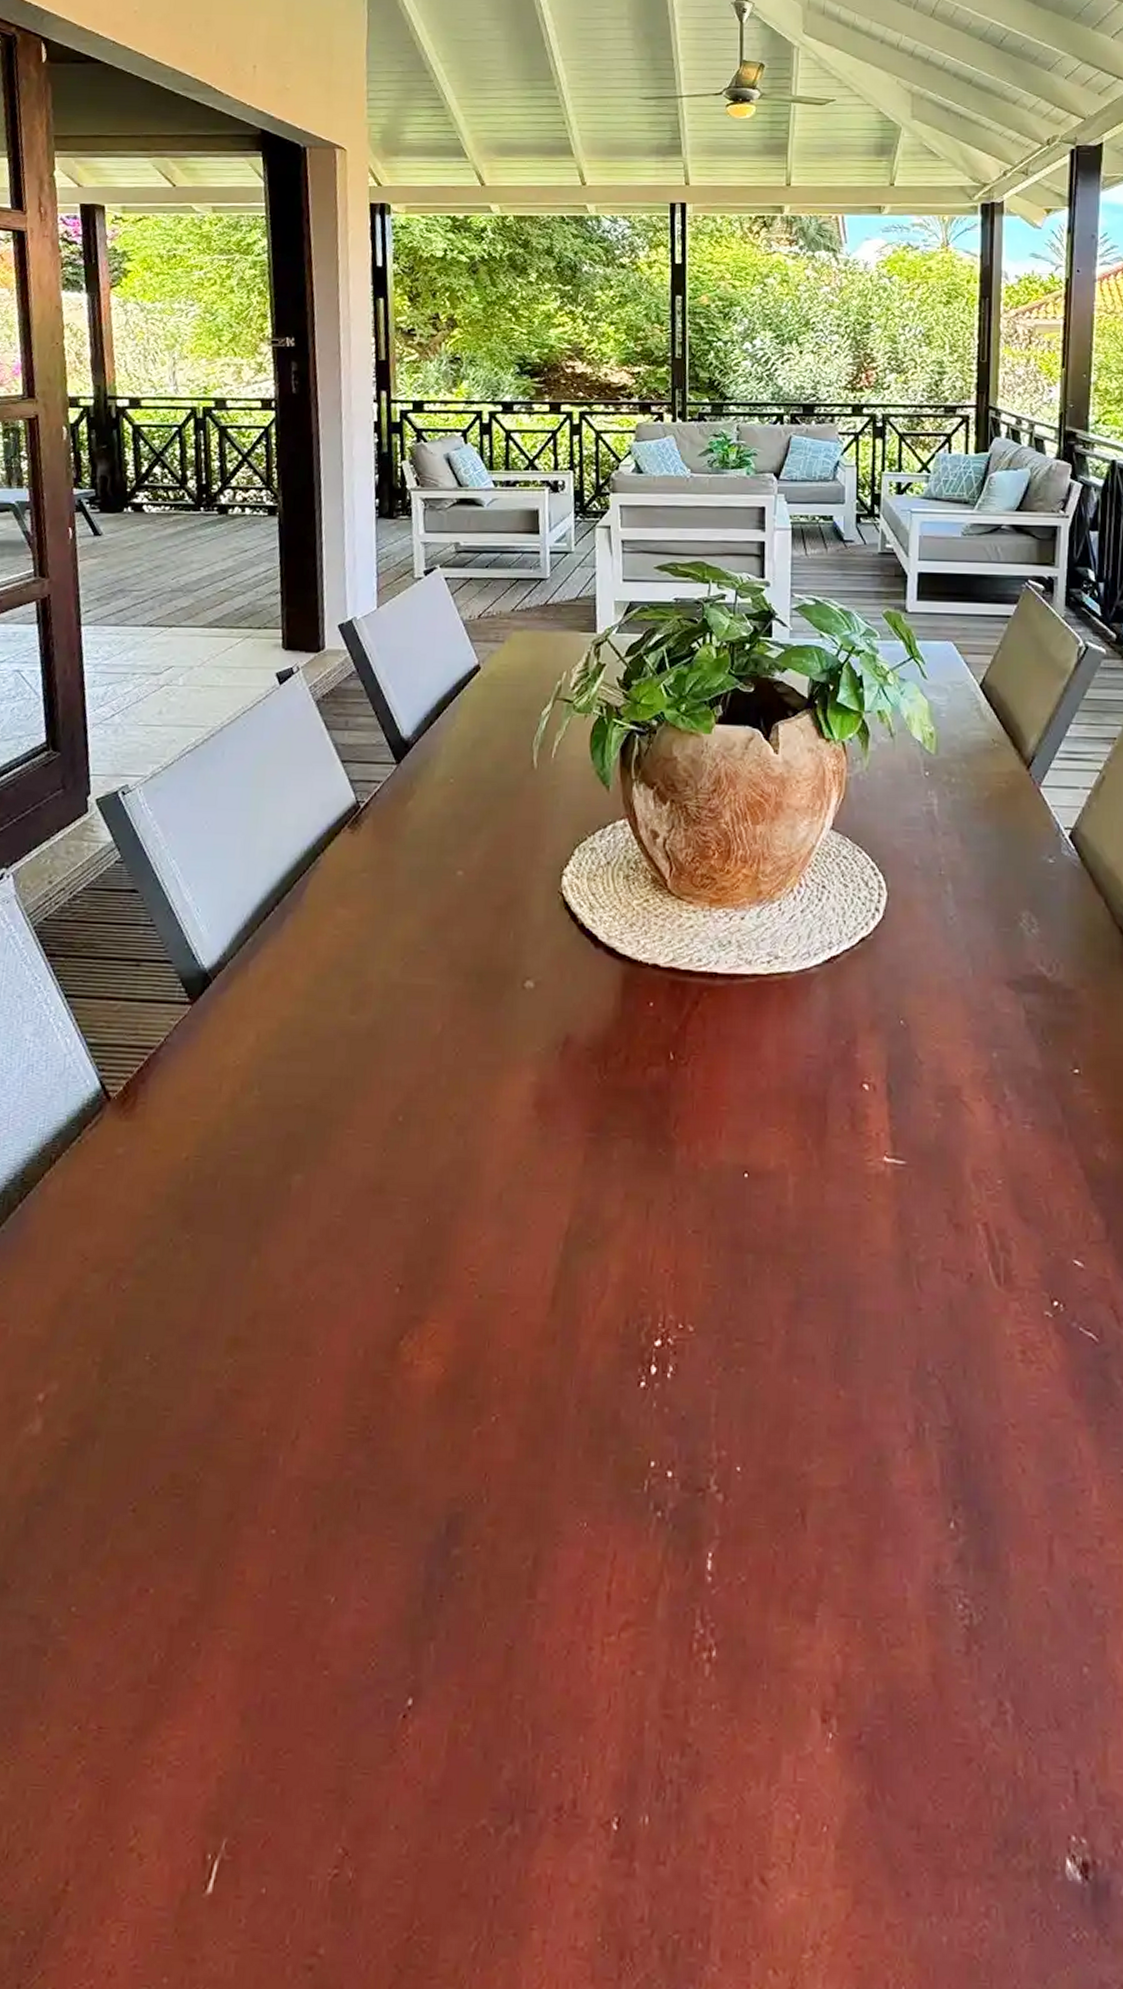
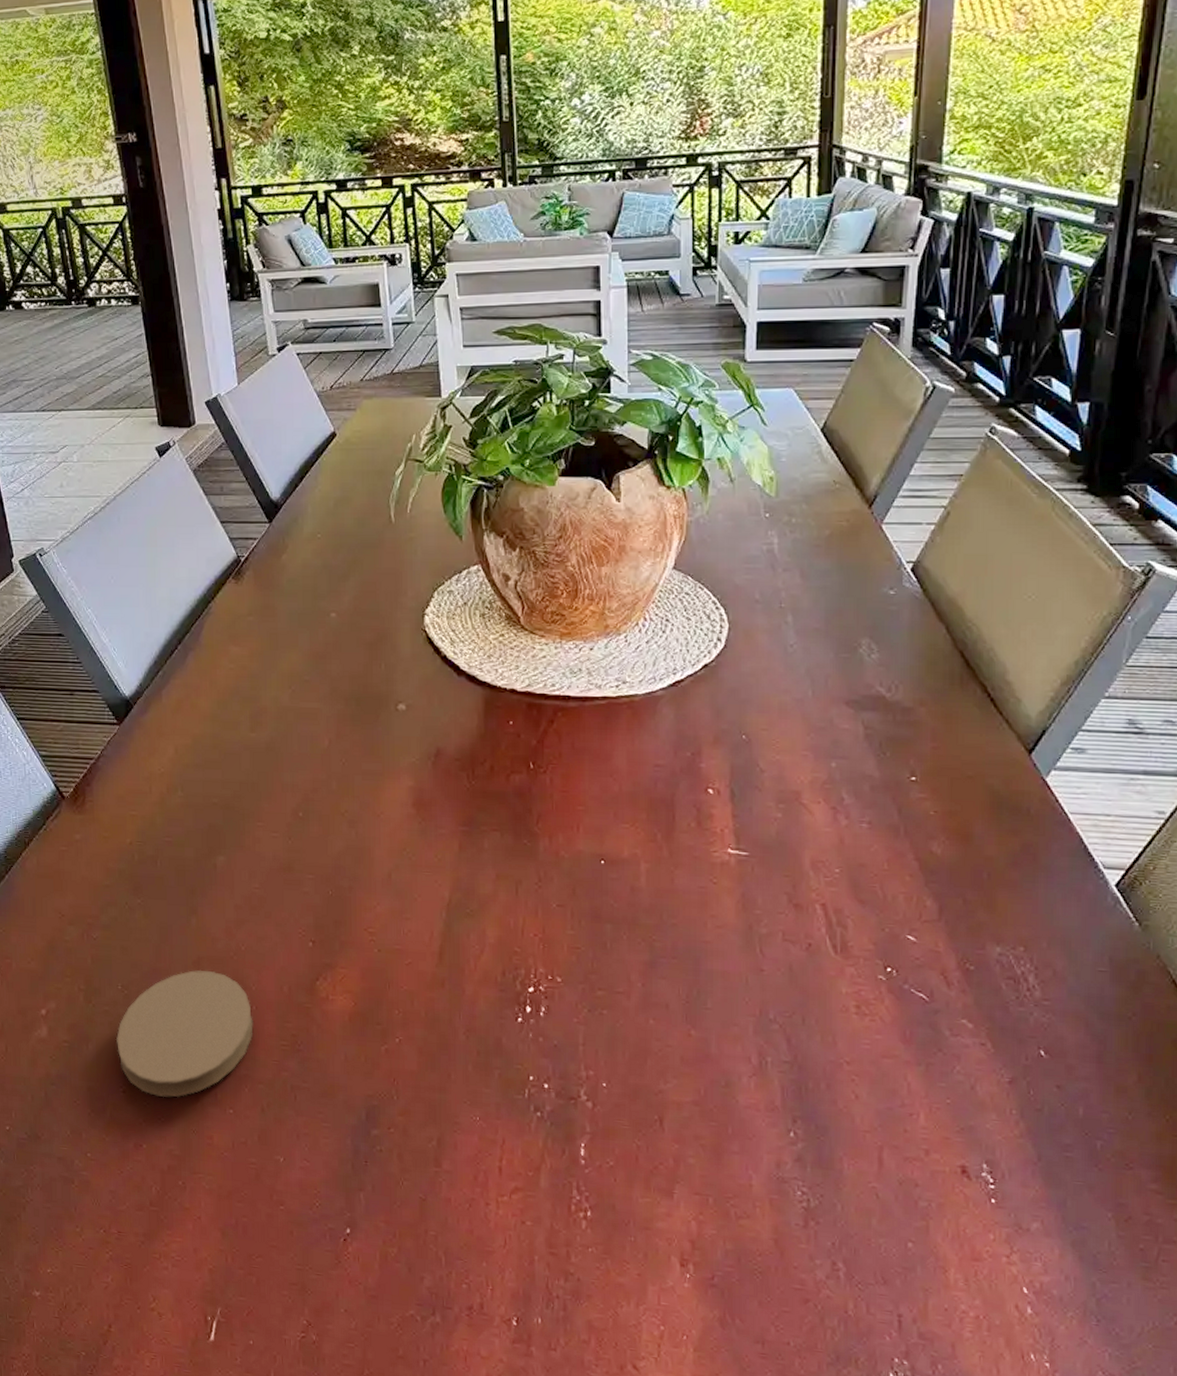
coaster: none [133,1329,316,1517] -> present [116,969,253,1098]

